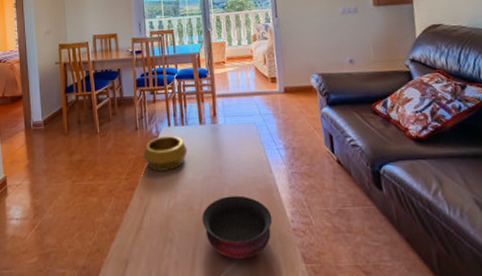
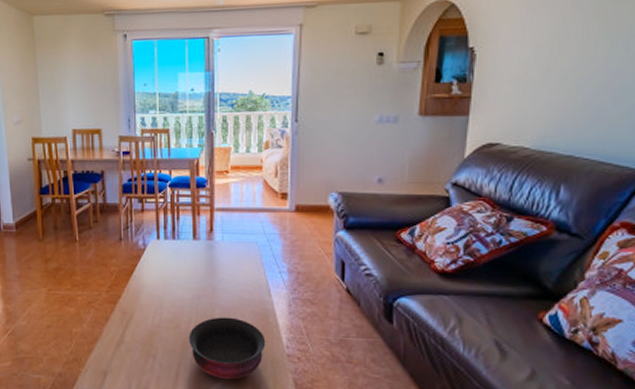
decorative bowl: present [143,135,188,171] -> none [127,249,177,287]

